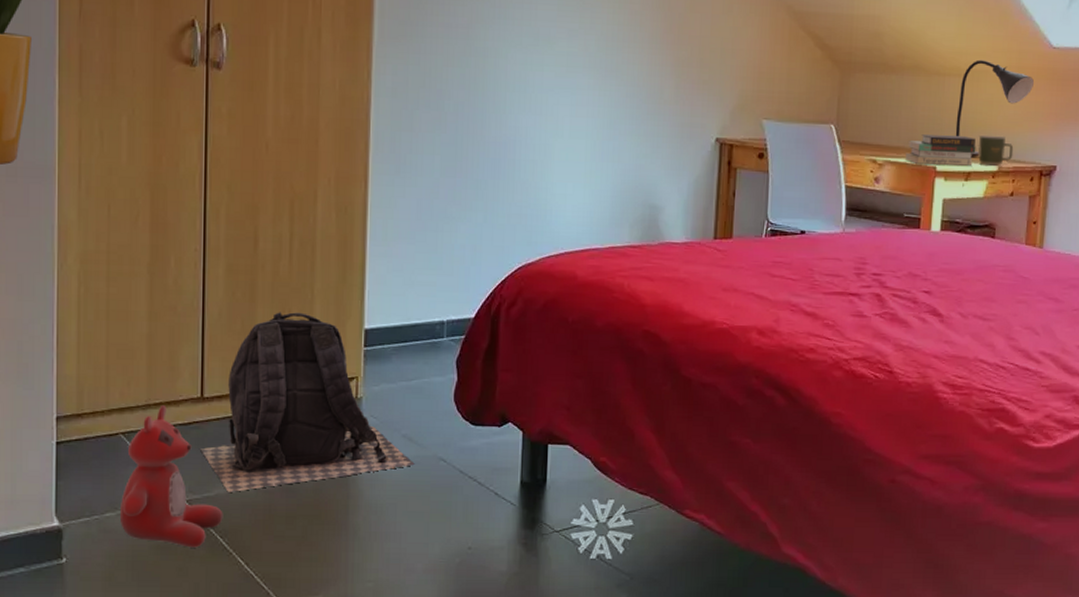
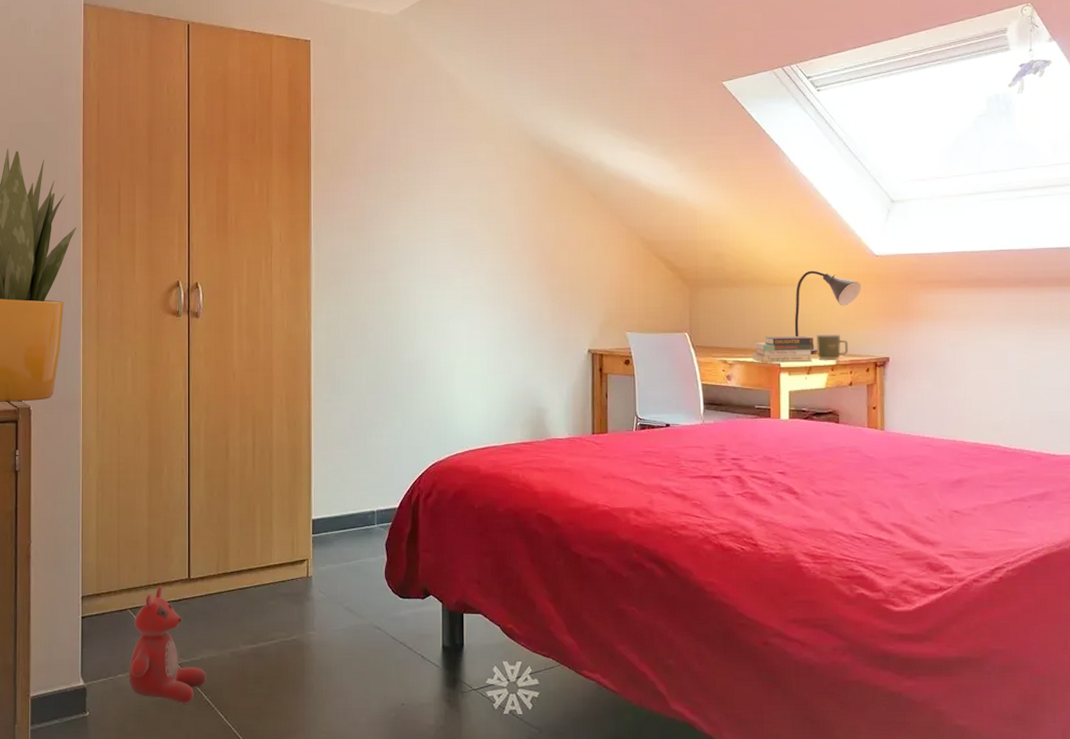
backpack: present [200,312,415,492] -> none [188,507,356,657]

